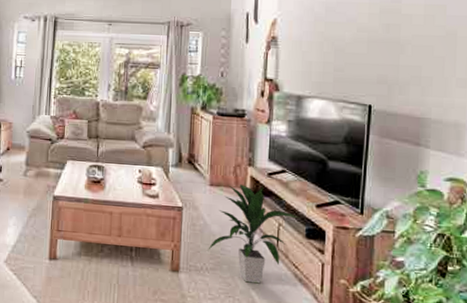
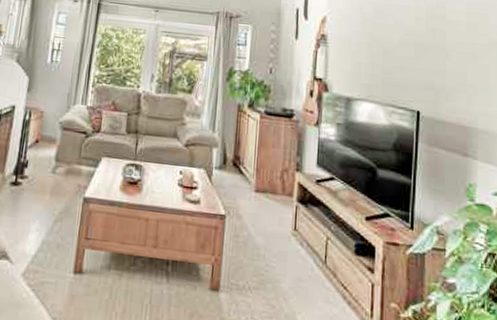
indoor plant: present [208,184,298,284] -> none [251,191,347,307]

